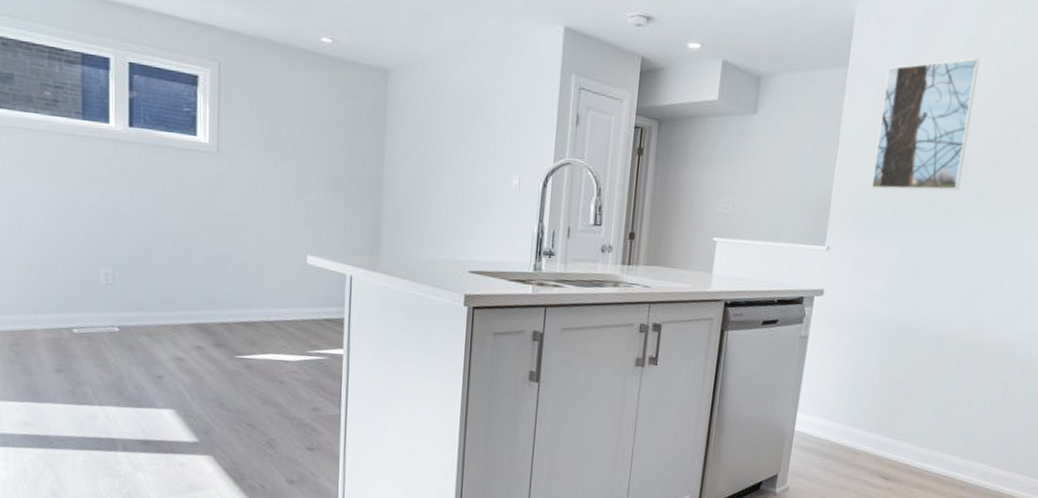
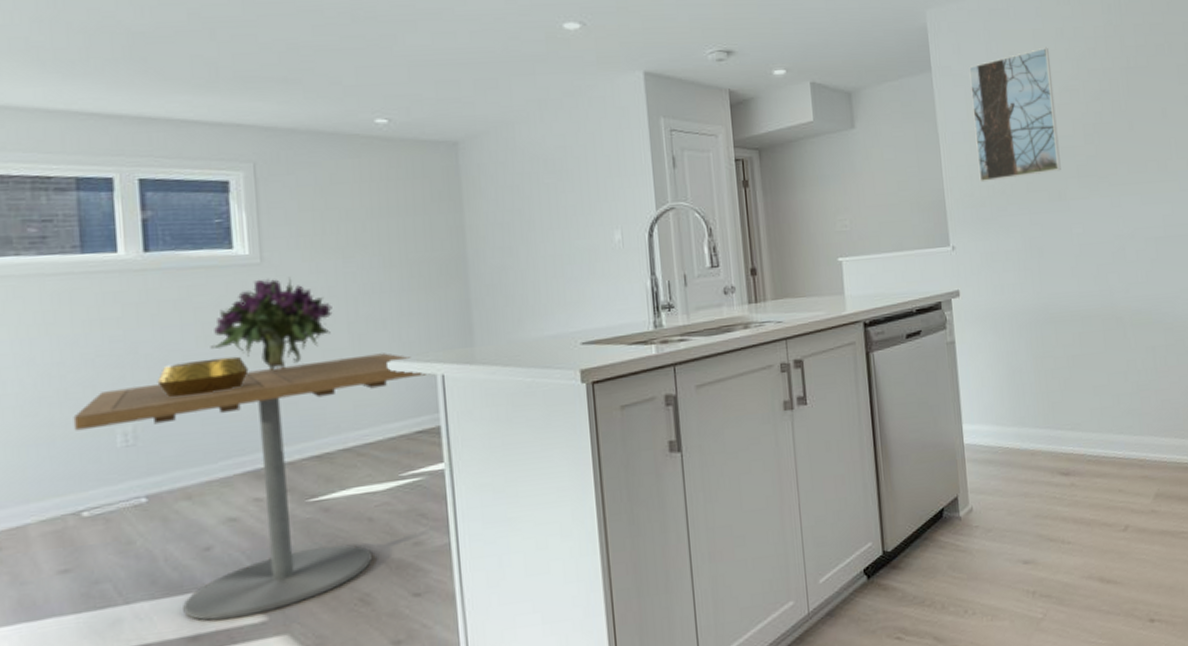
dining table: none [70,237,338,436] -> present [73,353,426,621]
decorative bowl: none [132,225,201,255] -> present [157,356,249,398]
bouquet: none [173,166,270,247] -> present [210,276,333,372]

